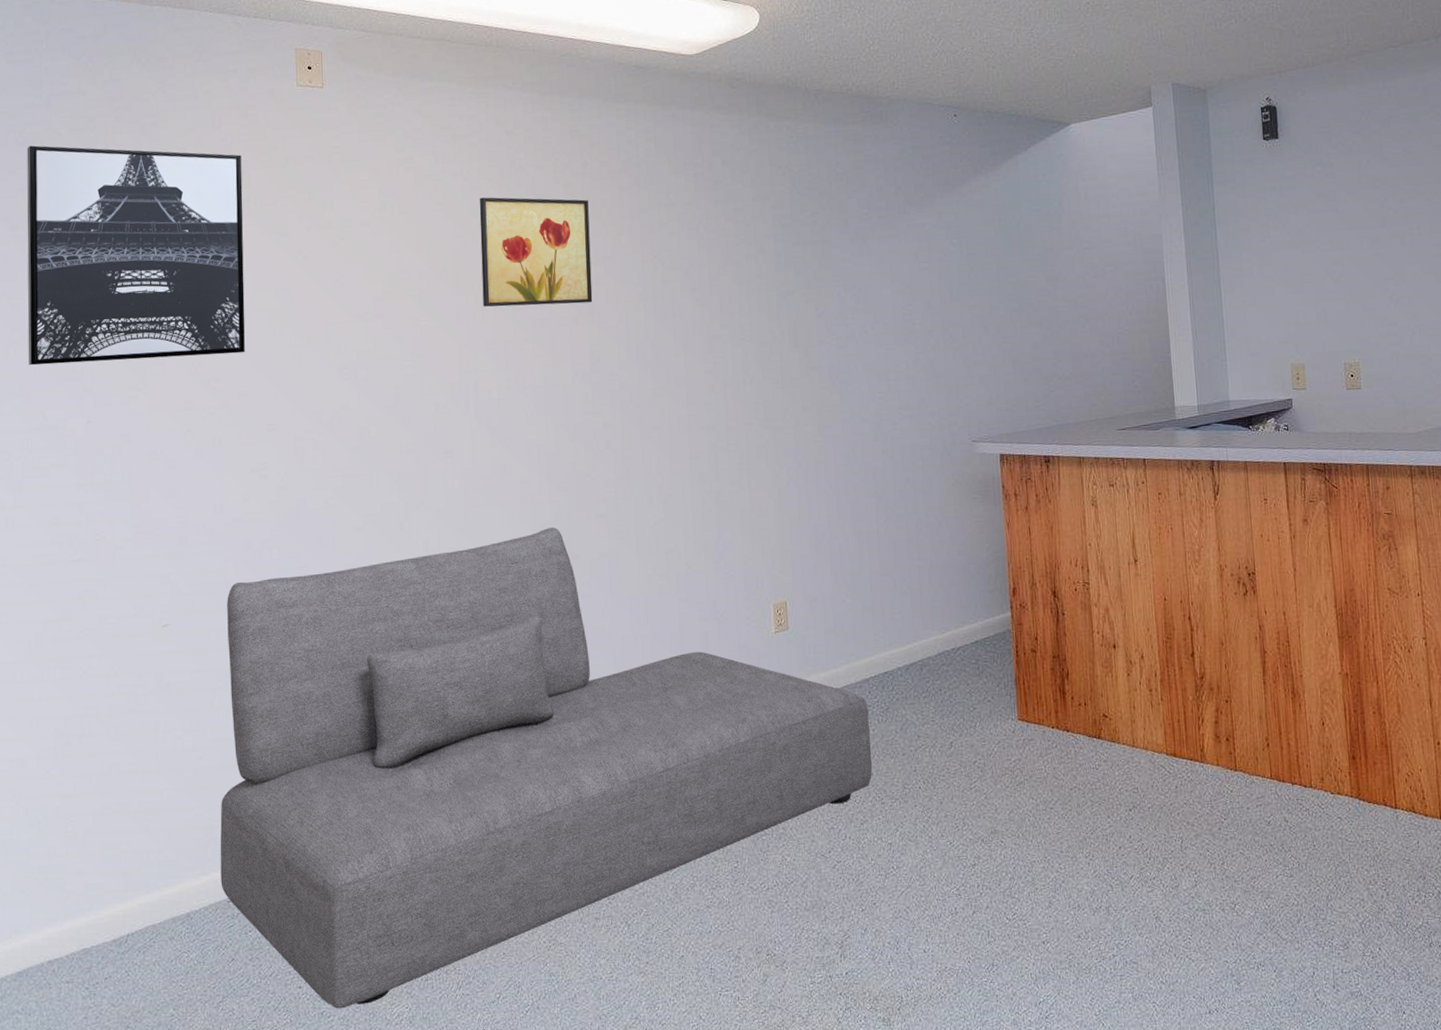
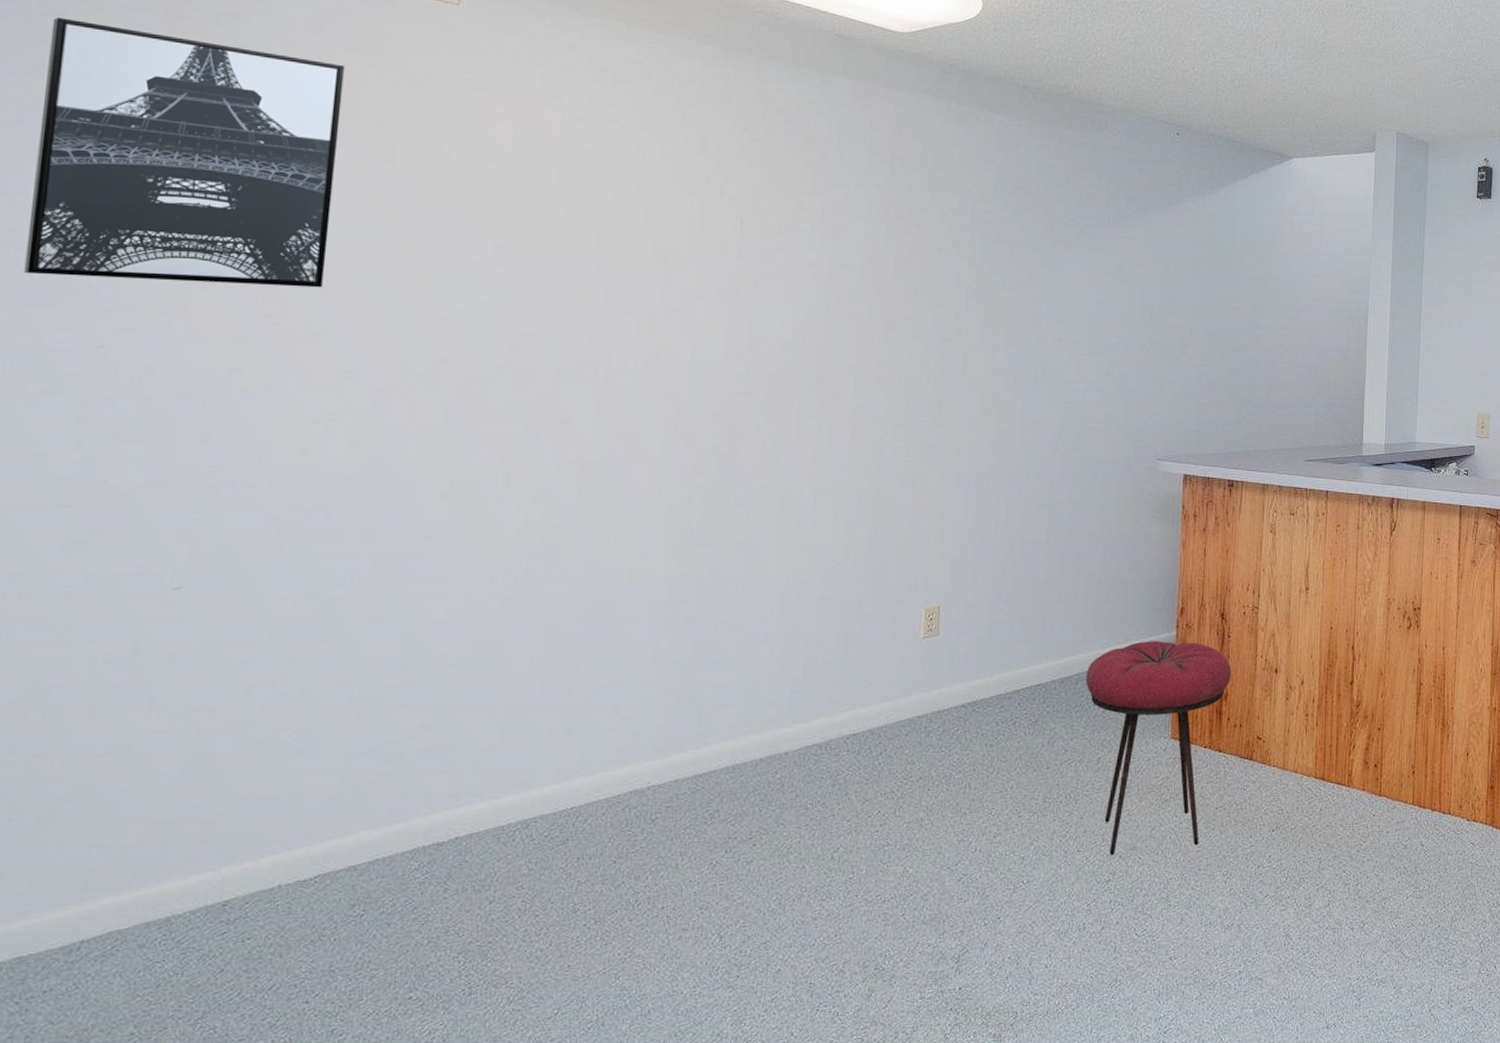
sofa: present [220,527,873,1009] -> none [216,512,1016,1026]
wall art: present [479,197,593,307] -> none [628,150,767,277]
stool: none [929,622,1070,840] -> present [1085,641,1231,856]

